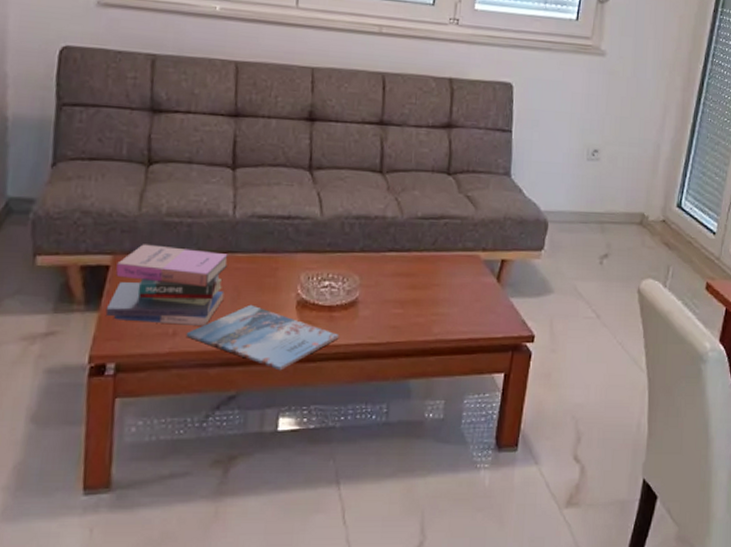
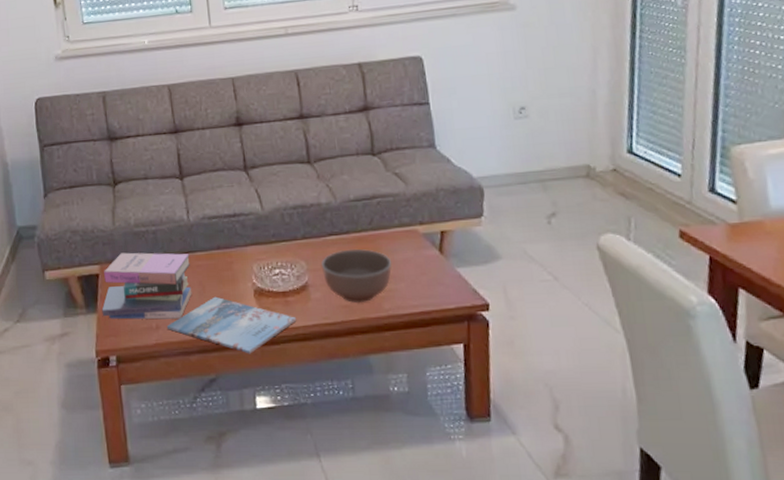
bowl: none [375,268,449,325] -> present [320,249,392,304]

